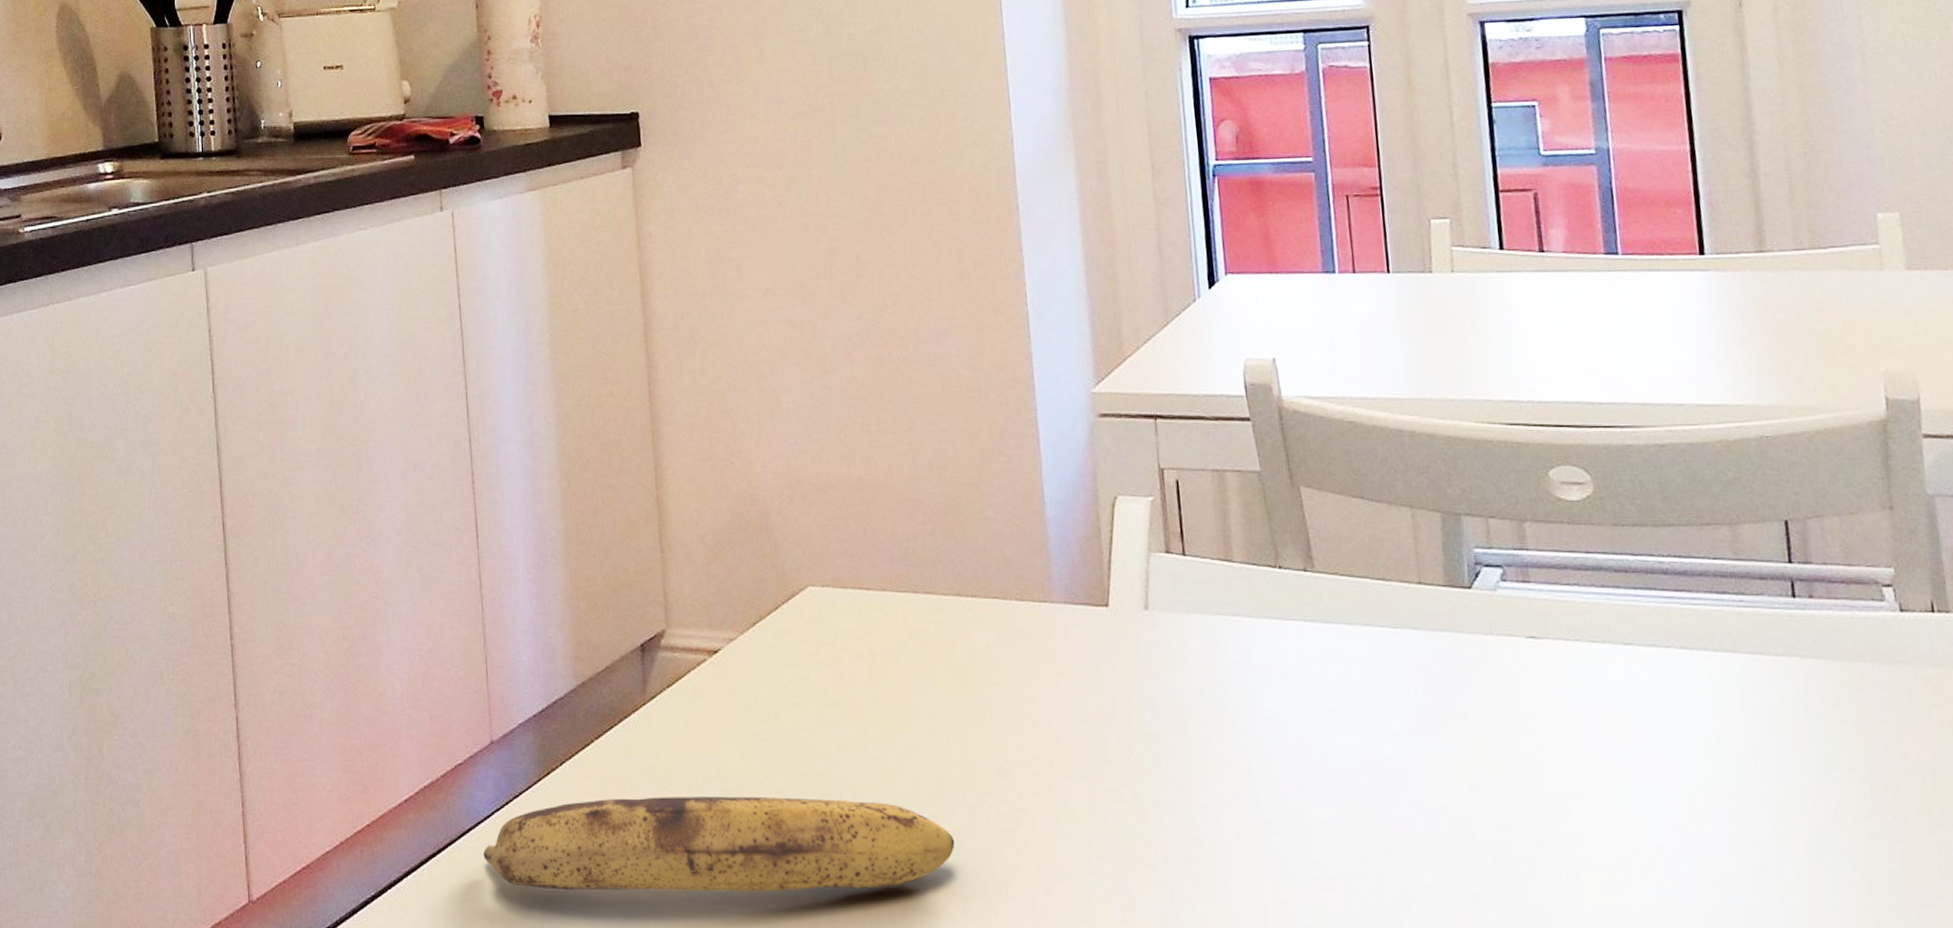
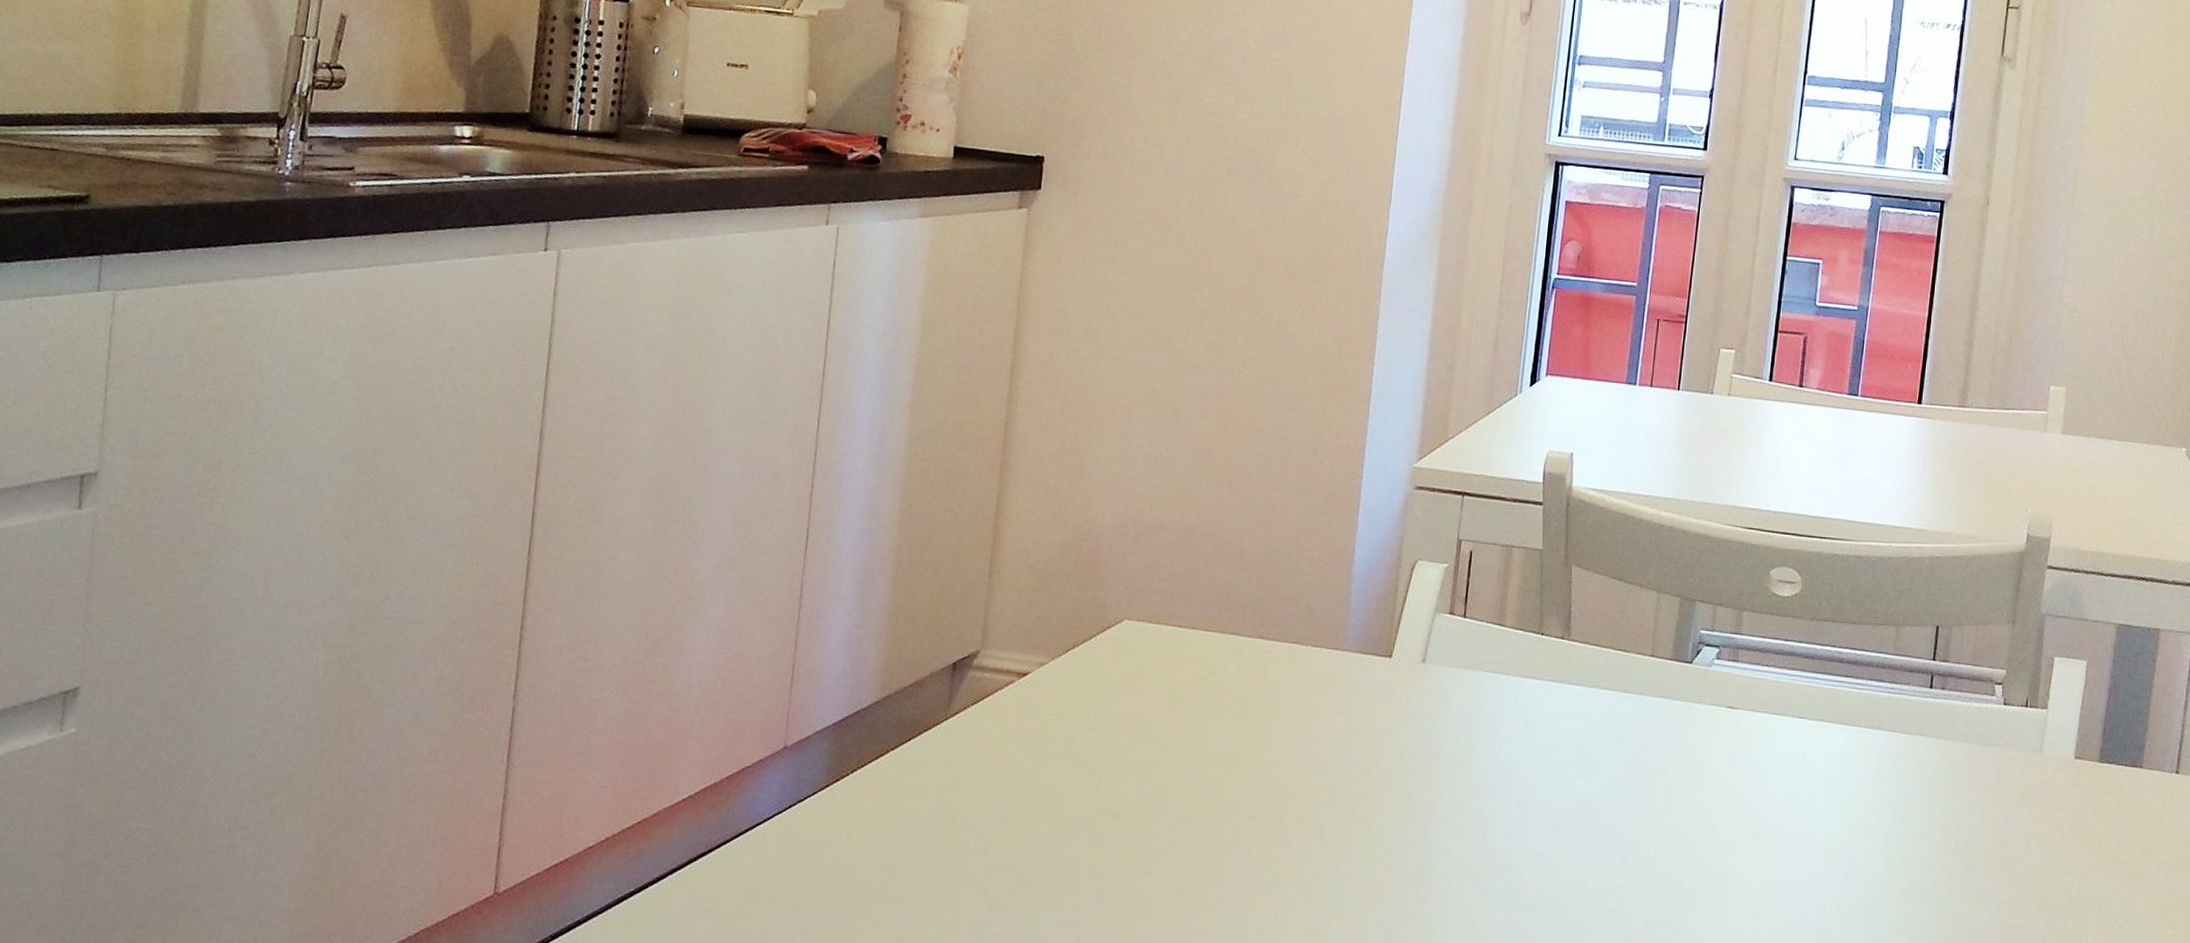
banana: present [483,797,955,892] -> none [756,807,1217,900]

